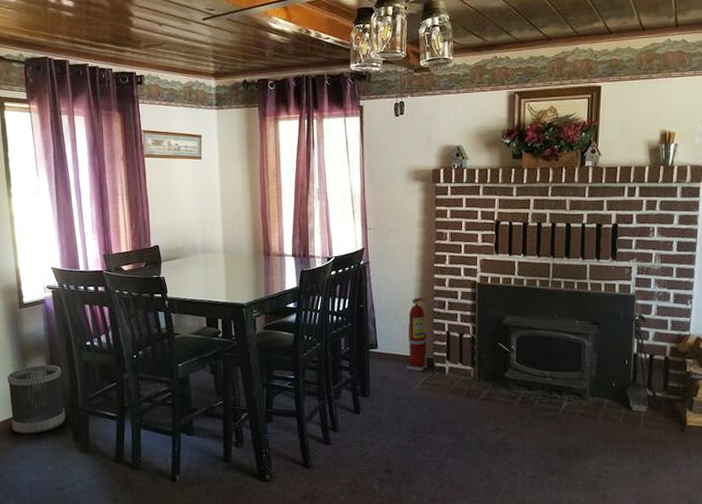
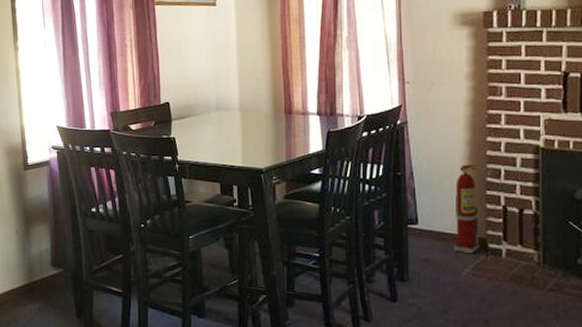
wastebasket: present [7,364,66,434] -> none [10,232,69,308]

